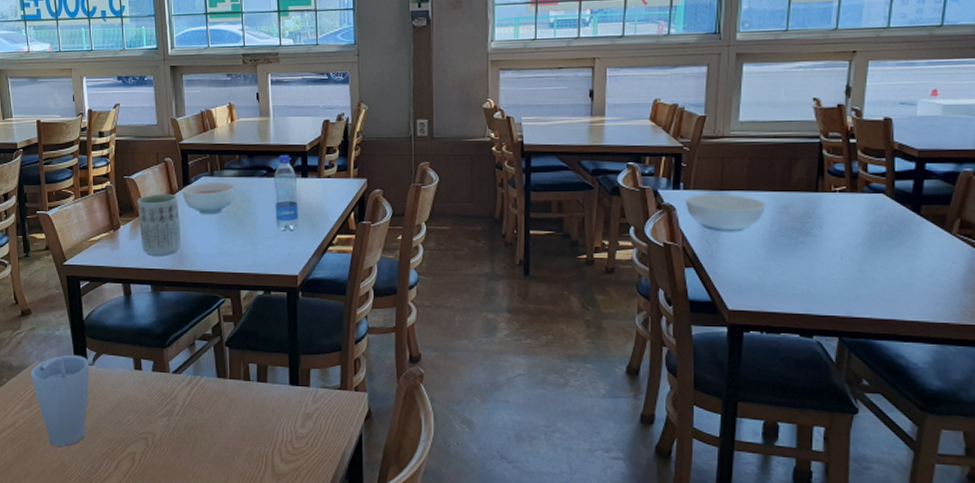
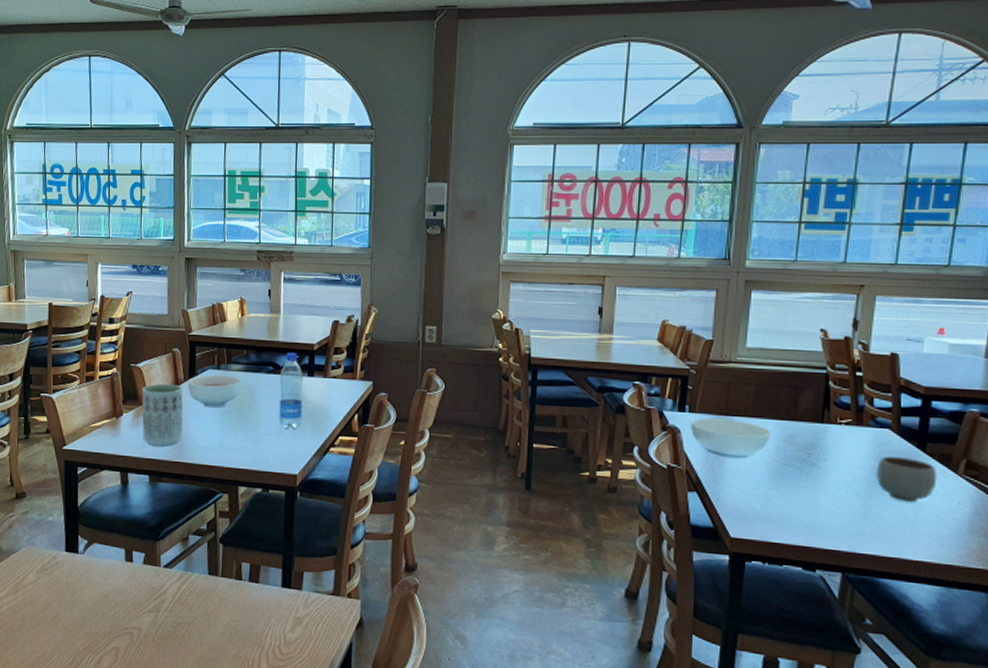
cup: present [31,354,90,447] -> none [20,541,80,637]
cup: none [871,220,932,264] -> present [876,455,937,502]

